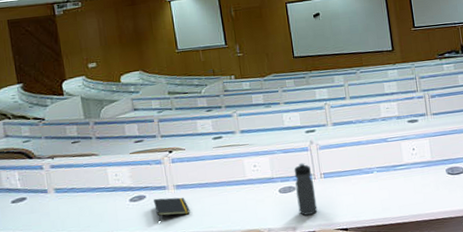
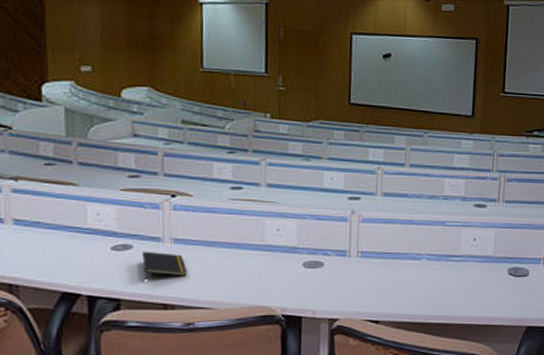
water bottle: present [294,162,318,216] -> none [323,234,348,300]

